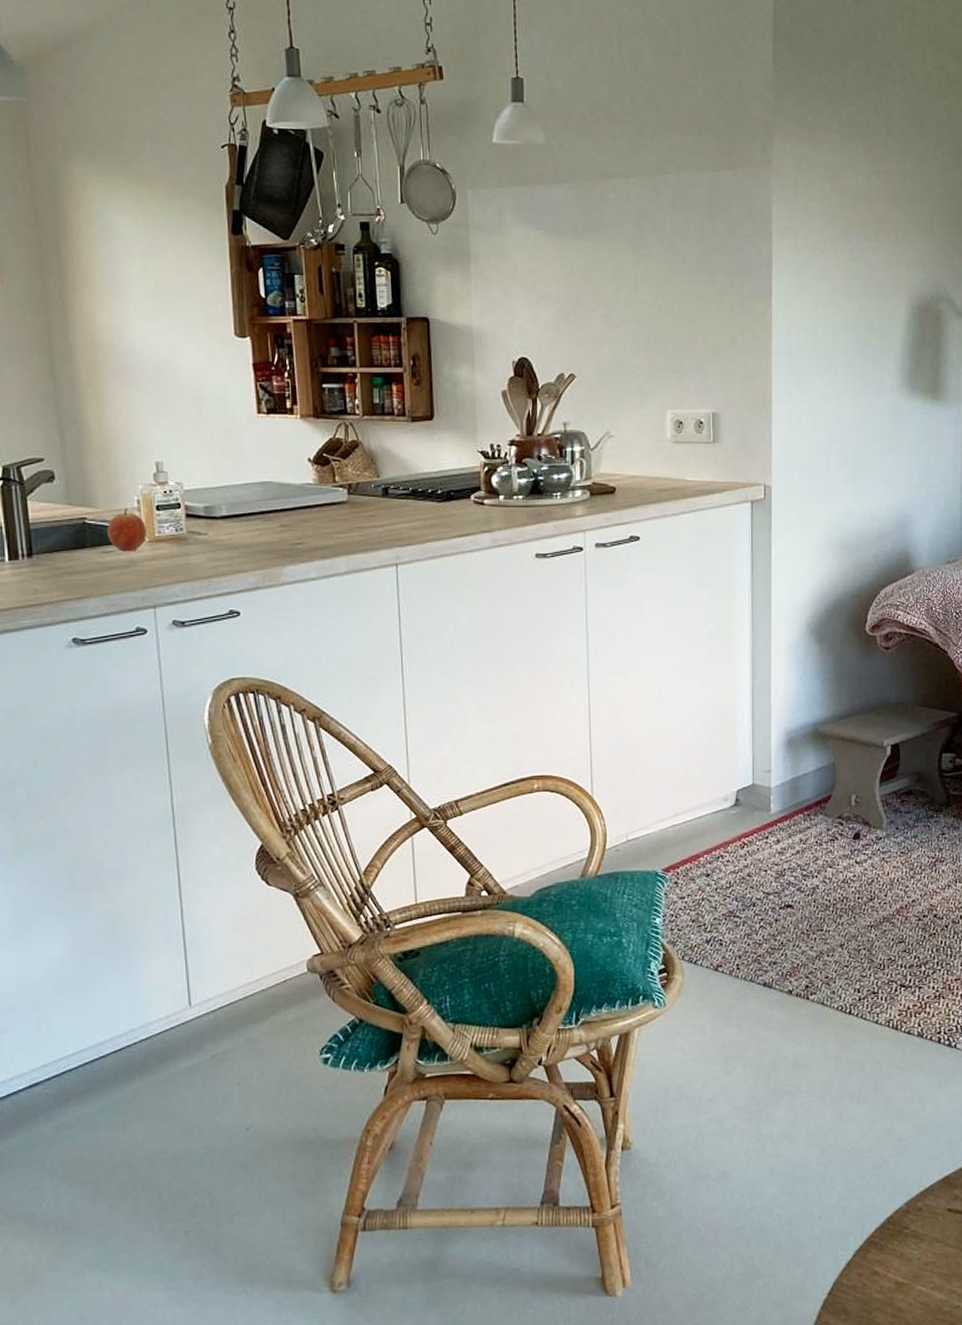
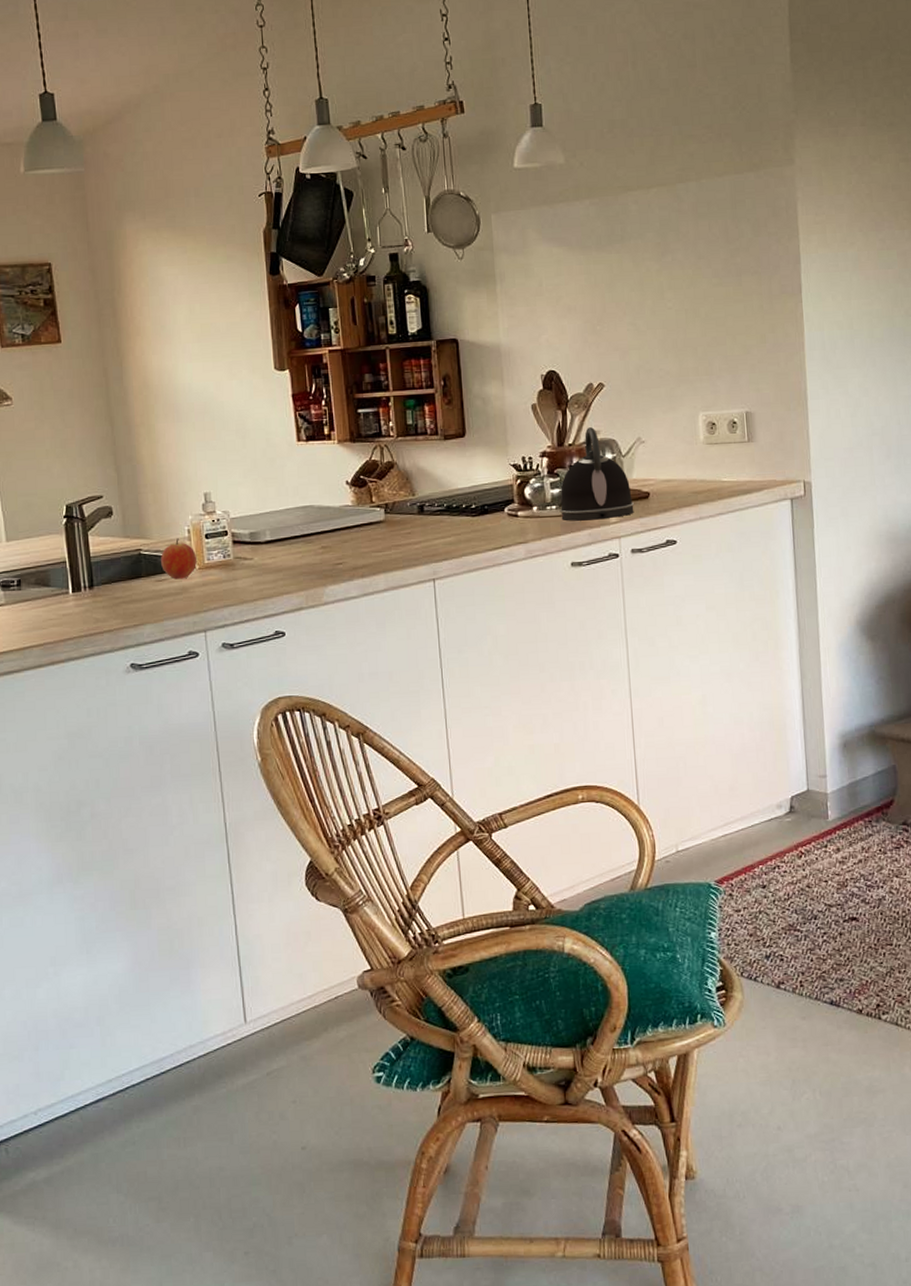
kettle: none [526,418,601,512] -> present [559,427,635,521]

